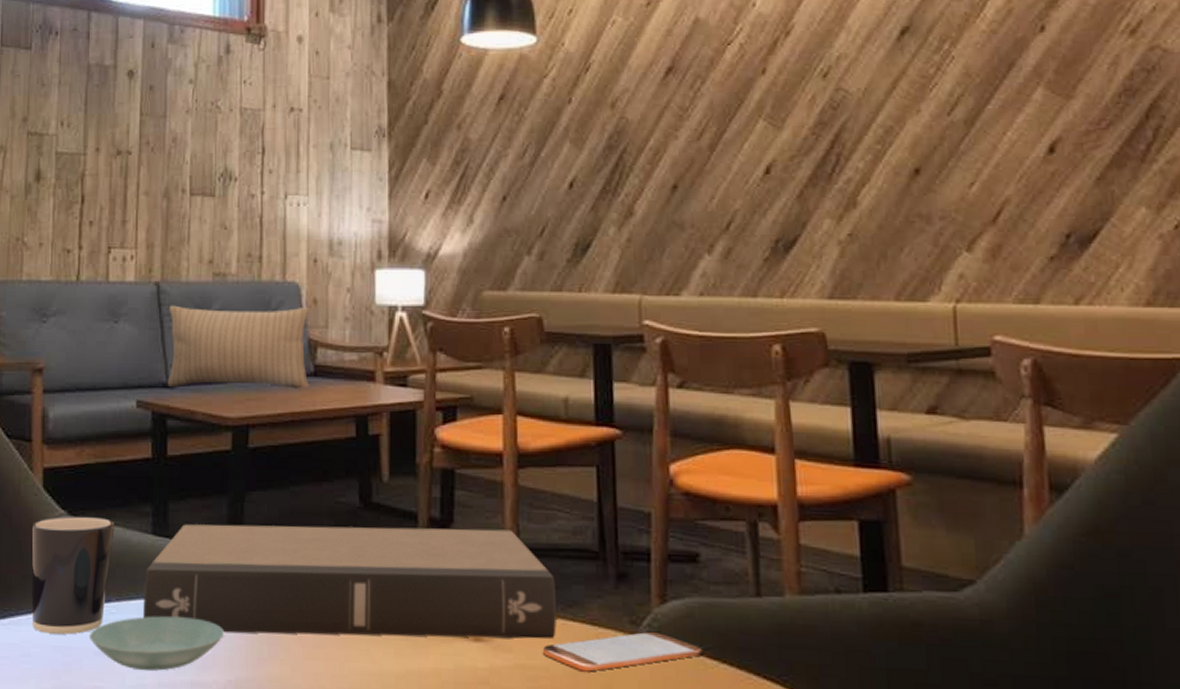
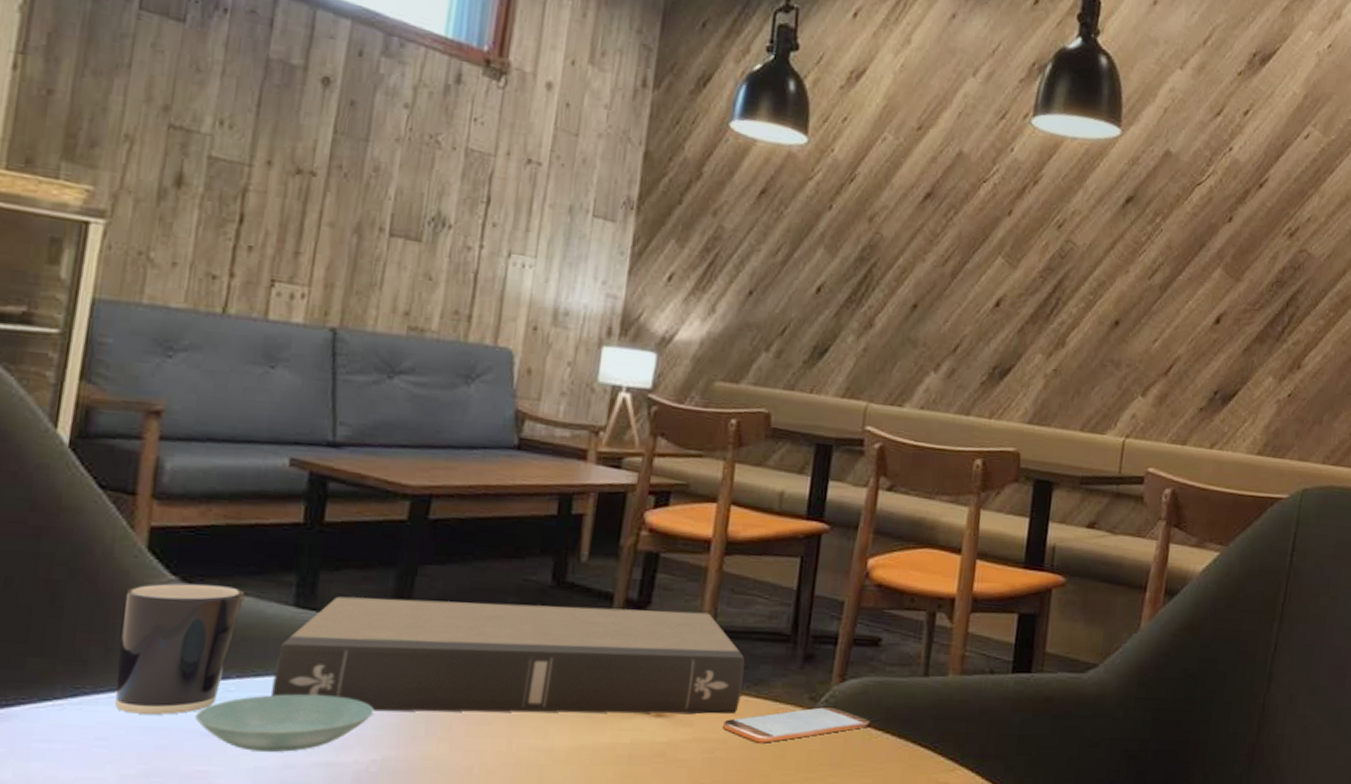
pillow: present [167,305,311,391] -> none [333,356,520,464]

